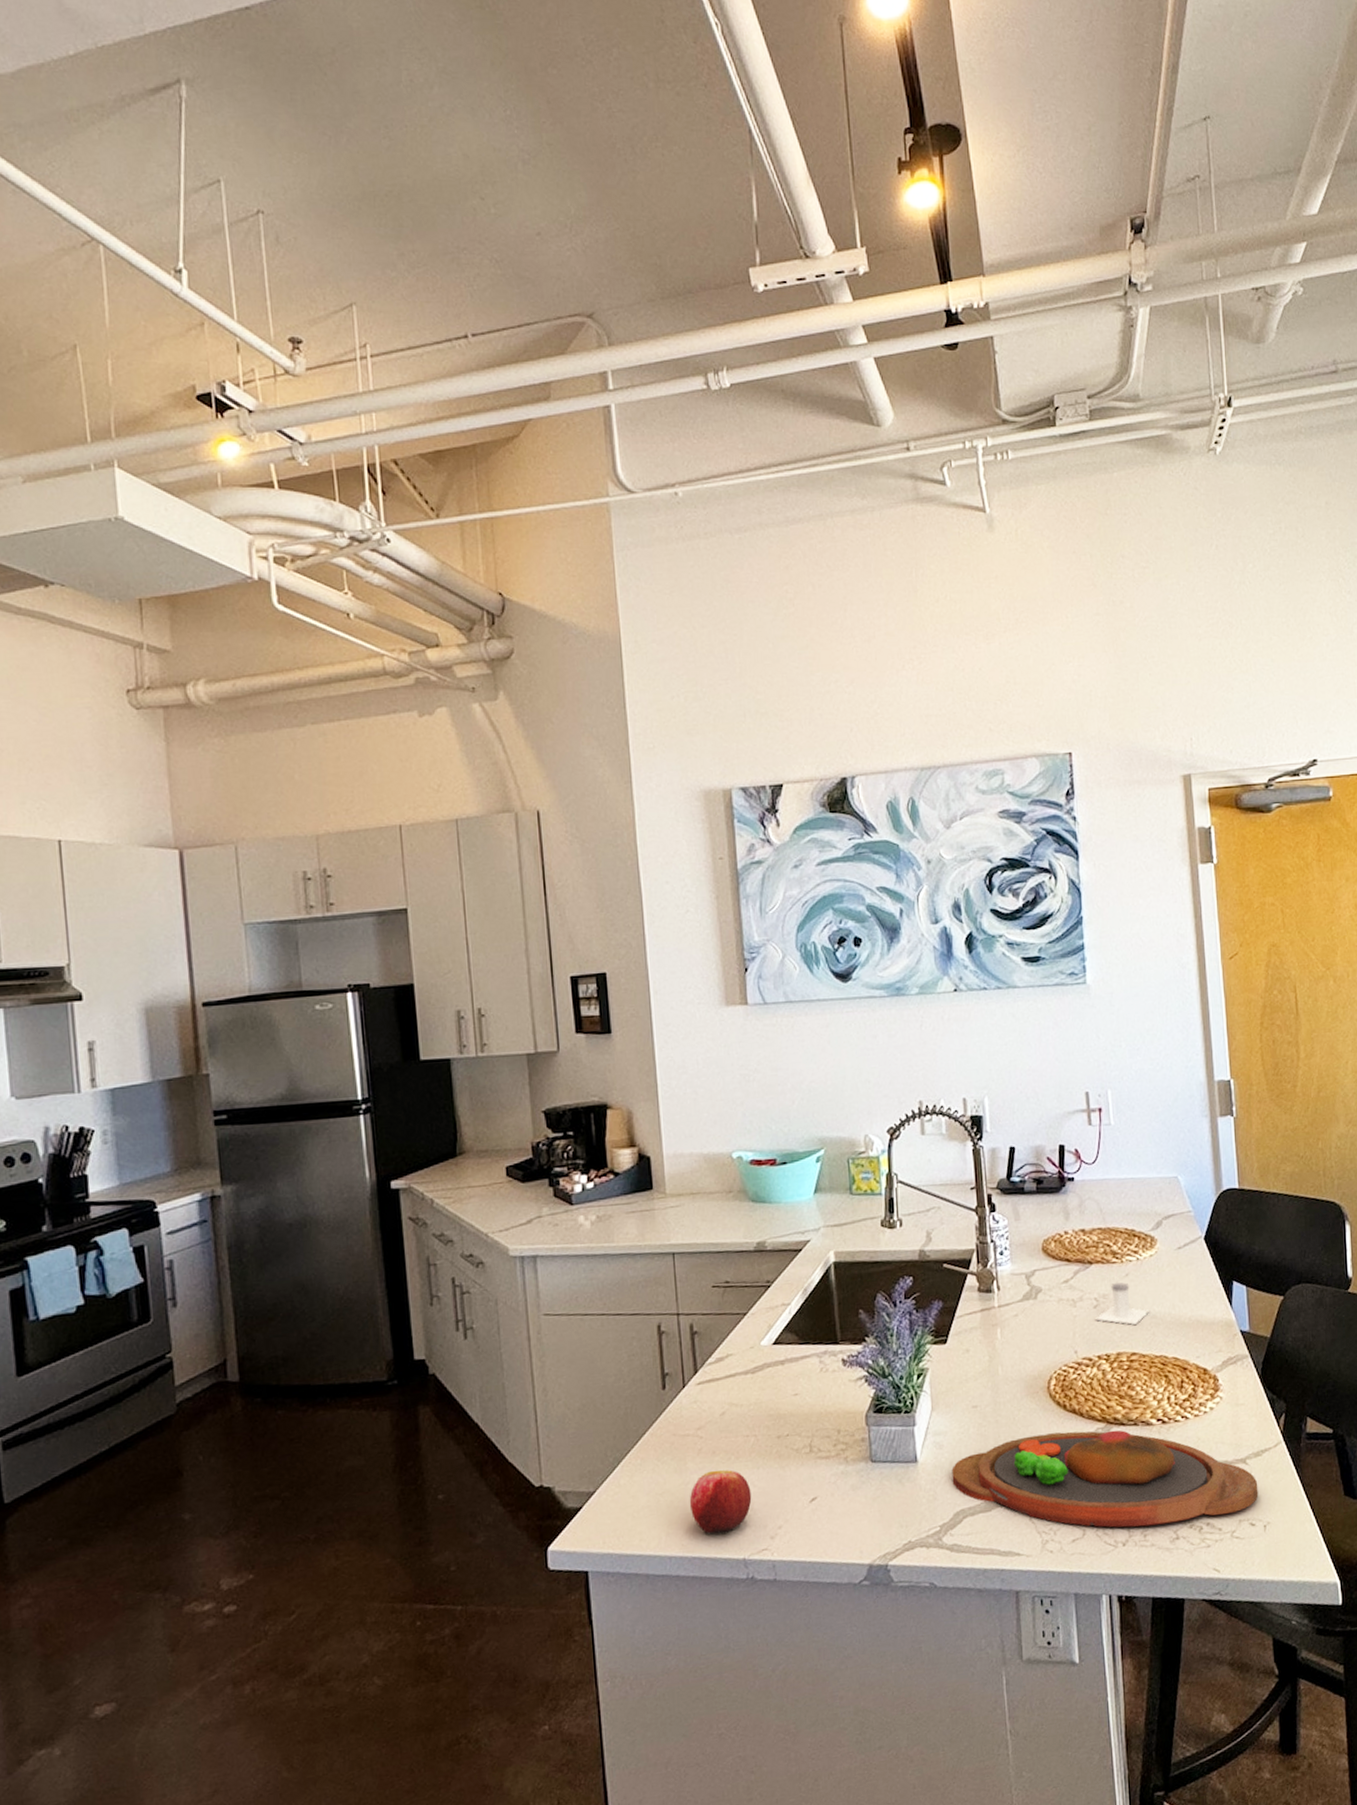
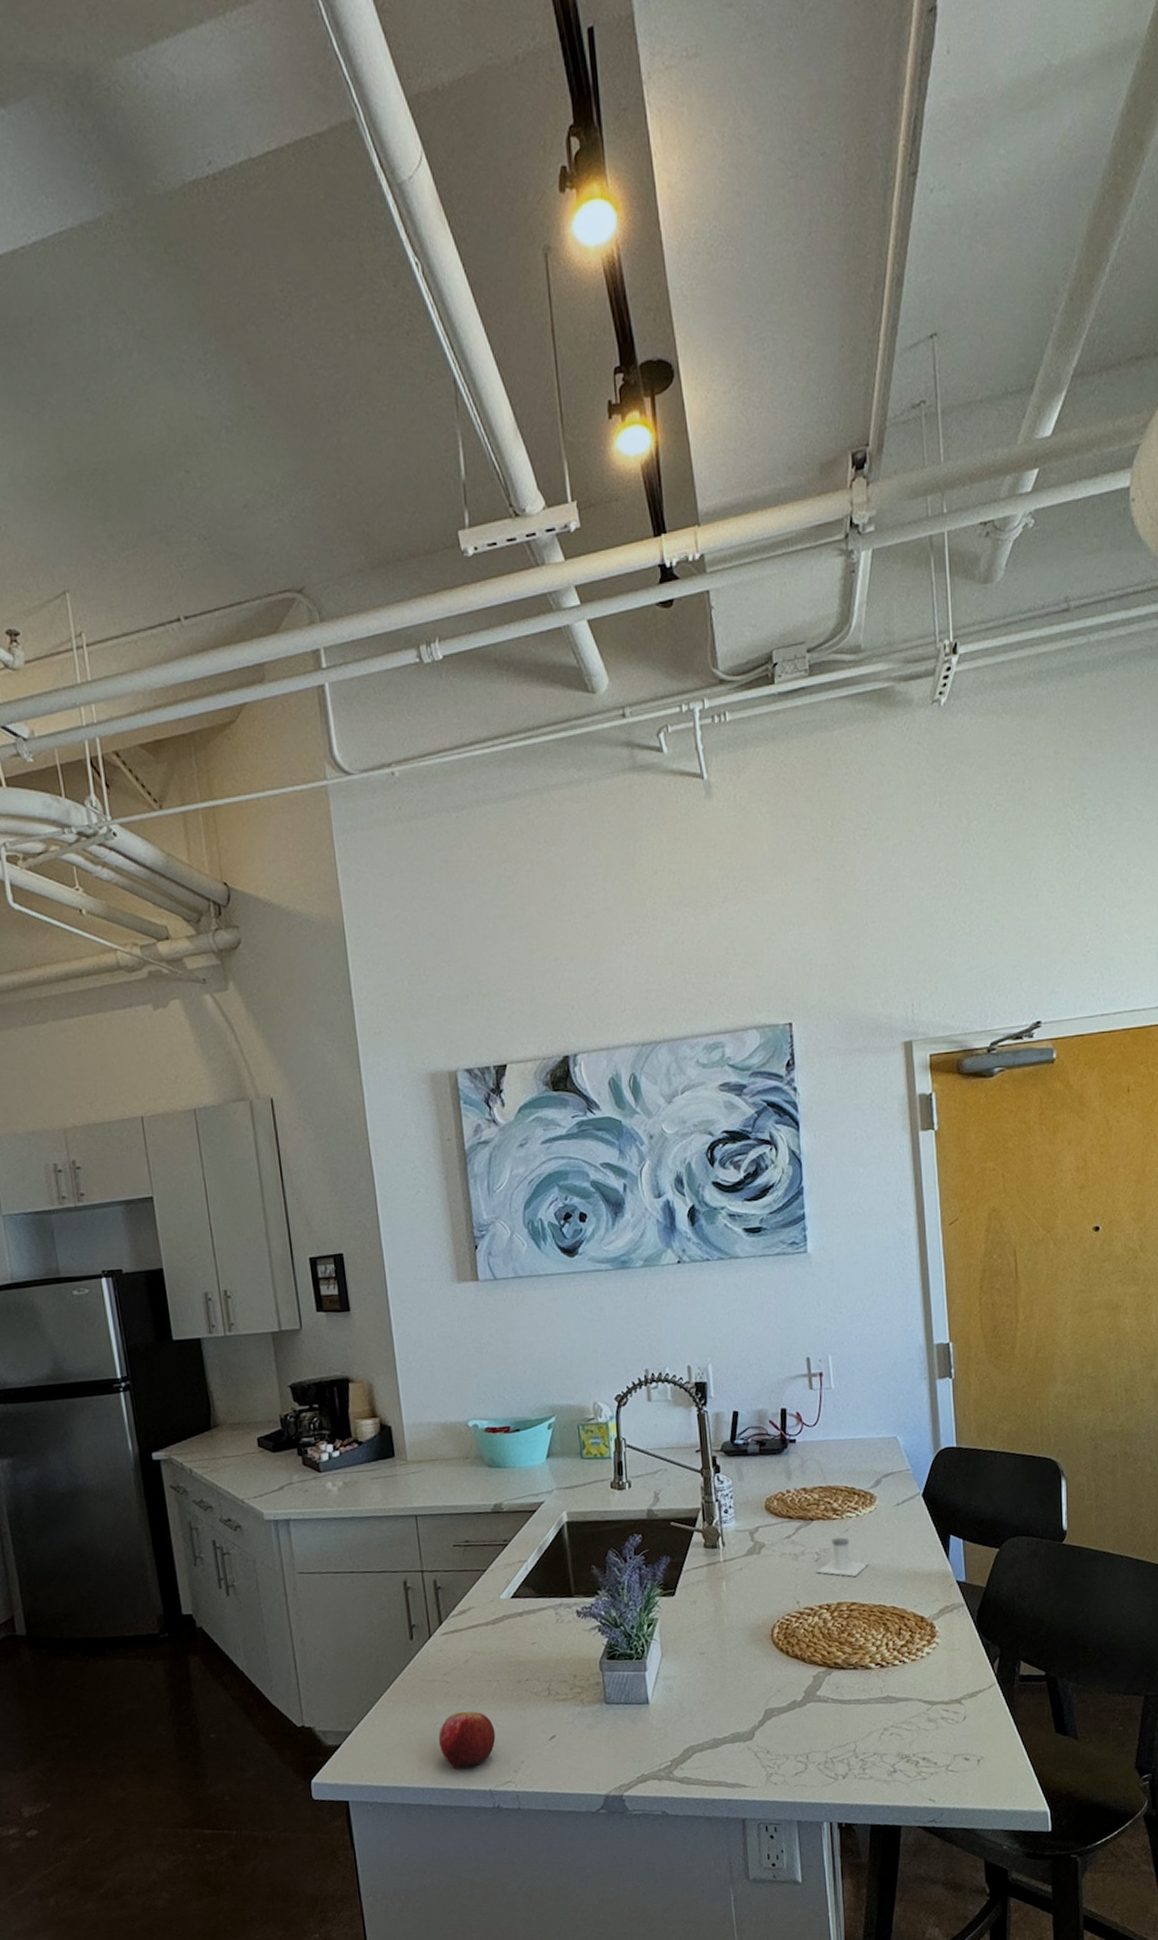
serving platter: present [951,1430,1259,1528] -> none [681,1673,973,1762]

